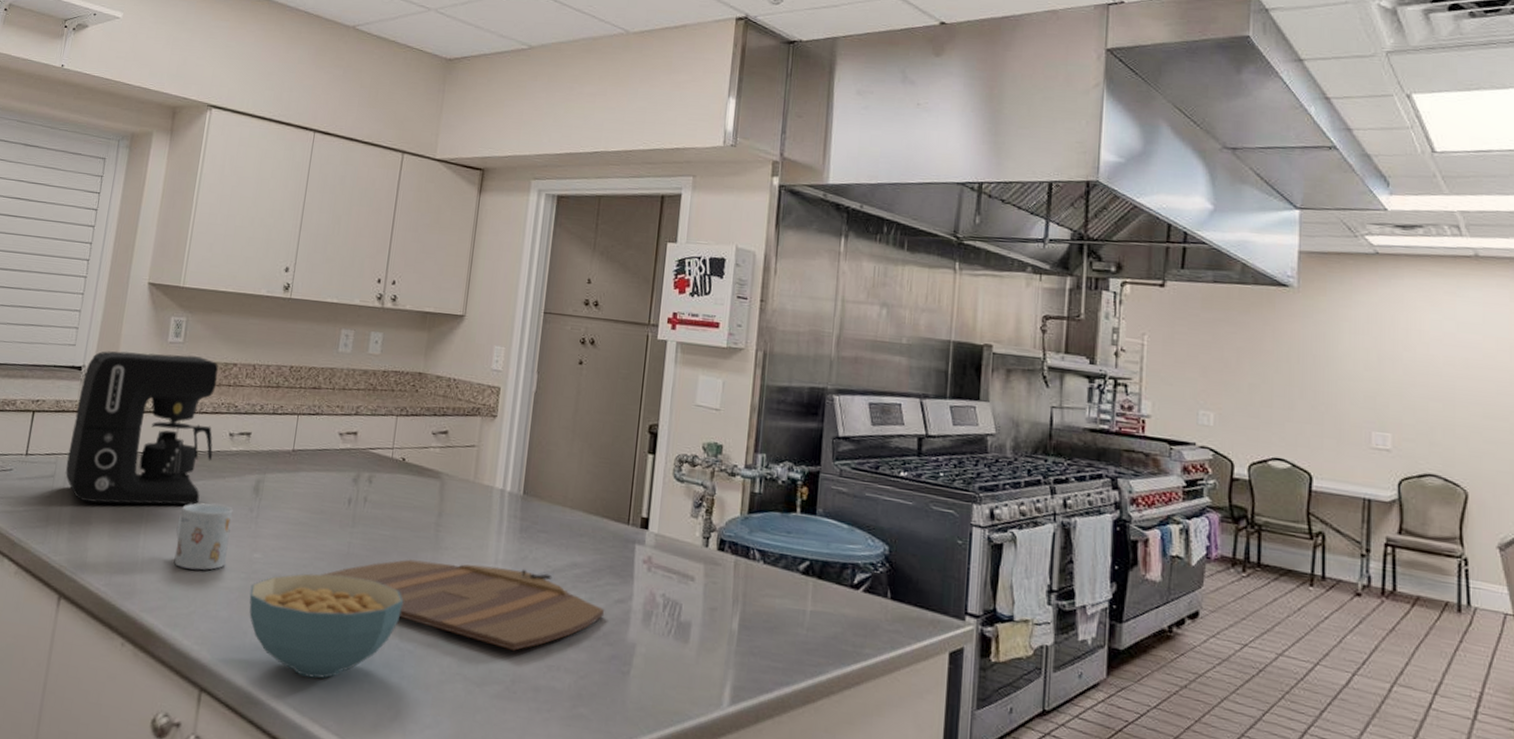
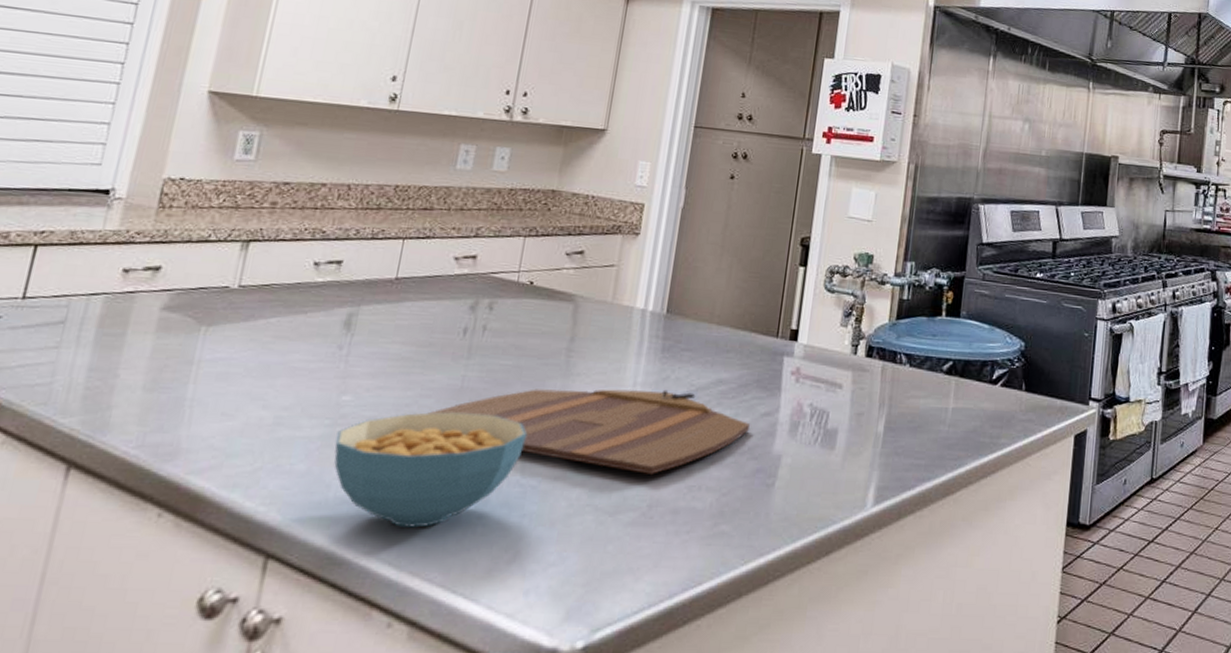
coffee maker: present [66,351,219,505] -> none [82,170,302,351]
mug: present [174,503,233,570] -> none [234,342,317,420]

